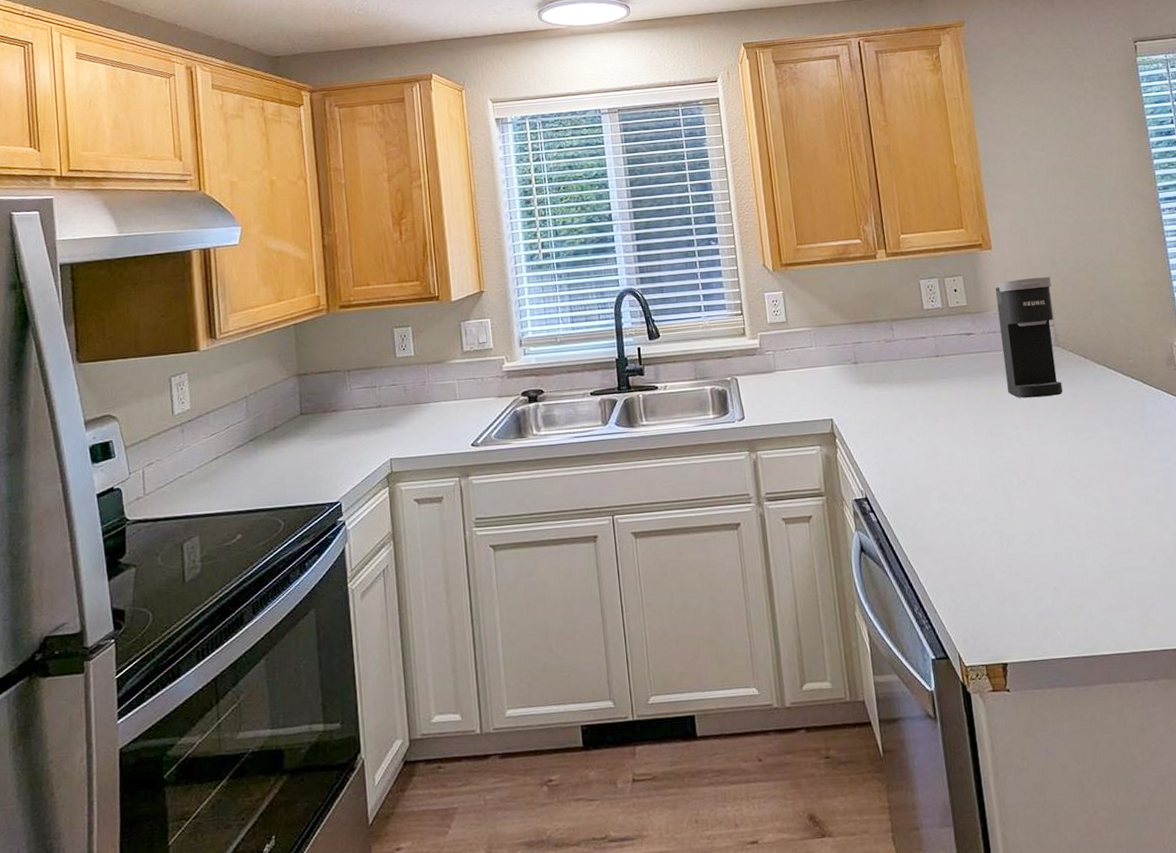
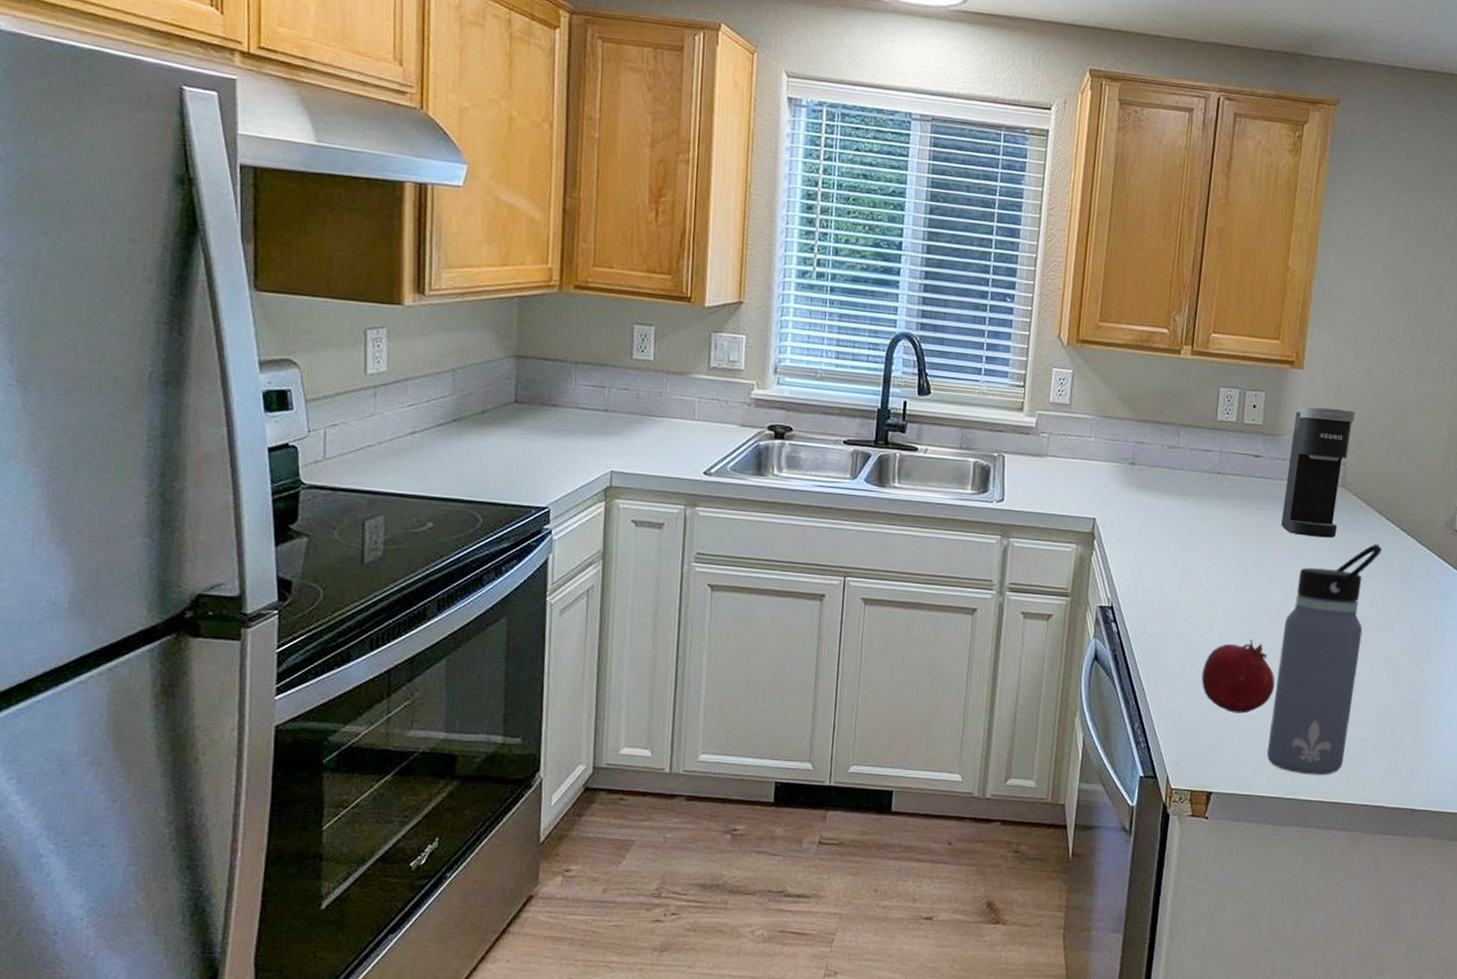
fruit: none [967,504,1043,580] -> present [1201,639,1275,714]
water bottle: none [1035,392,1131,629] -> present [1266,543,1382,776]

